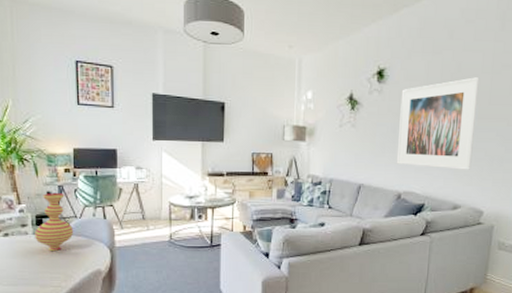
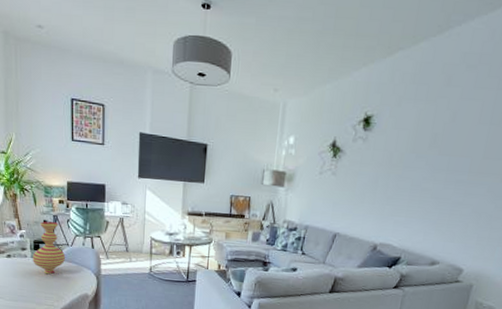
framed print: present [396,77,480,170] -> none [375,128,475,226]

